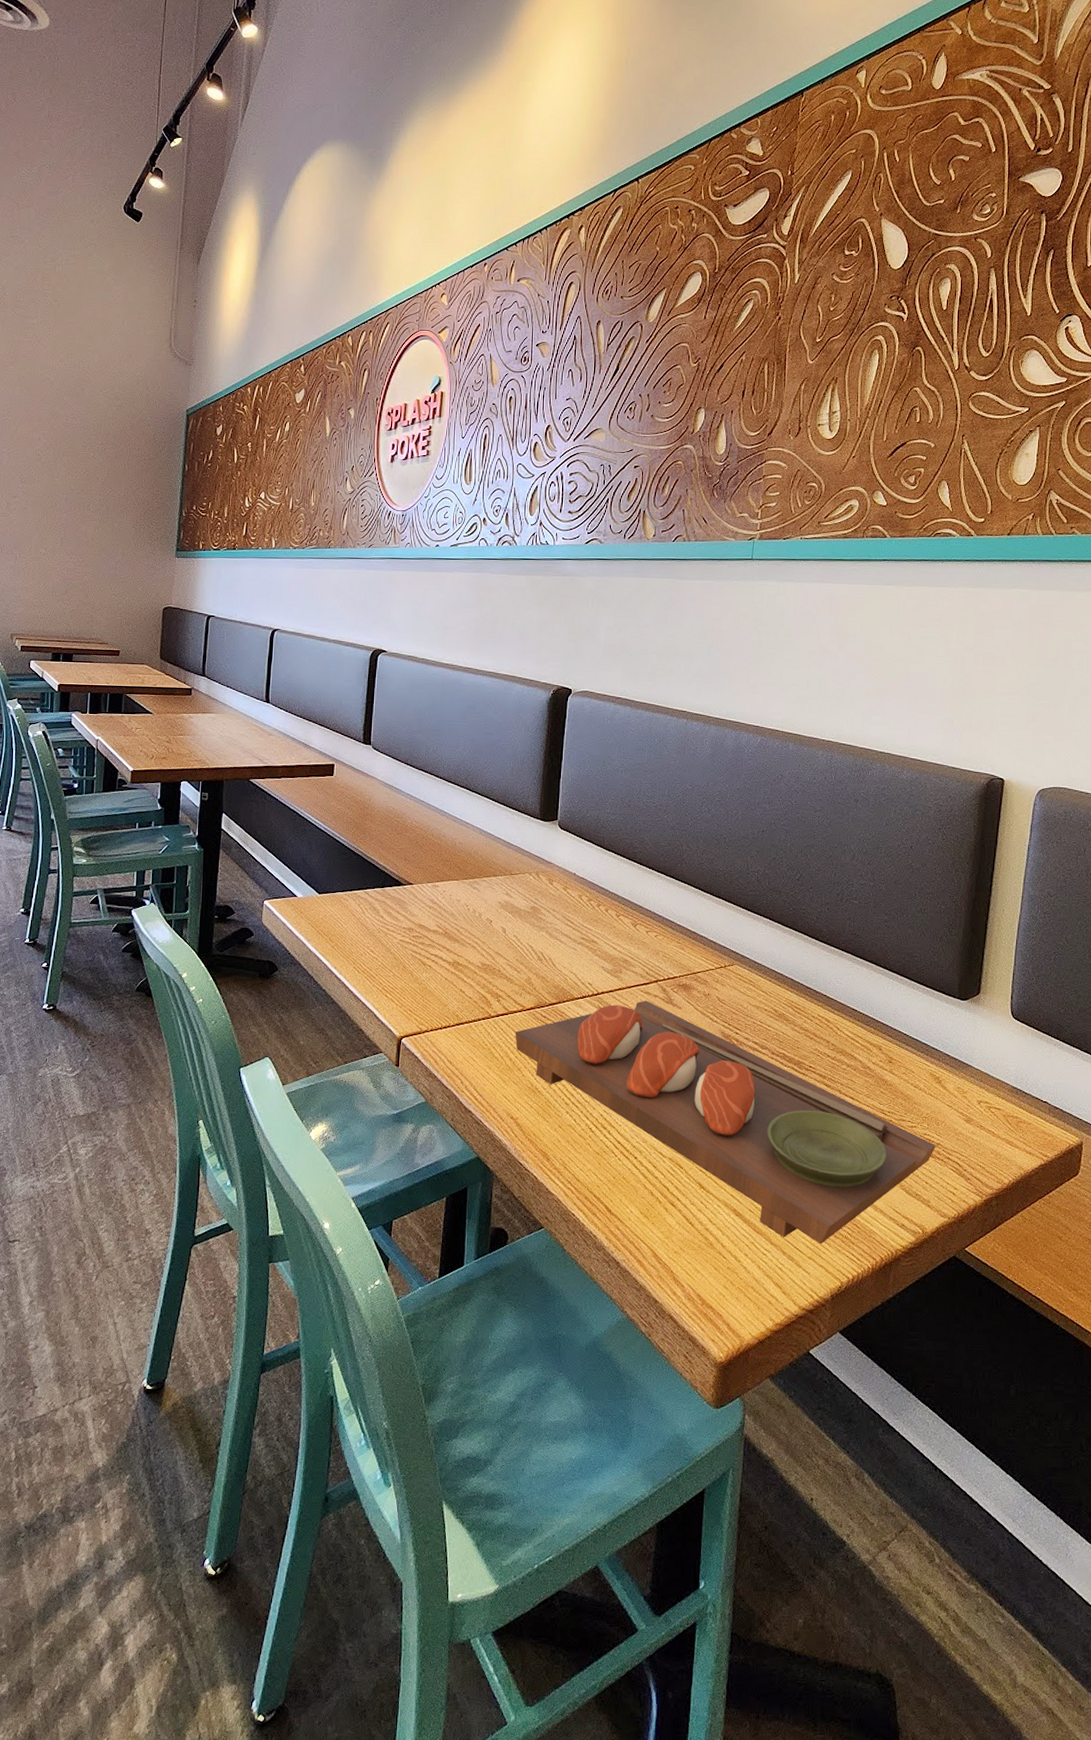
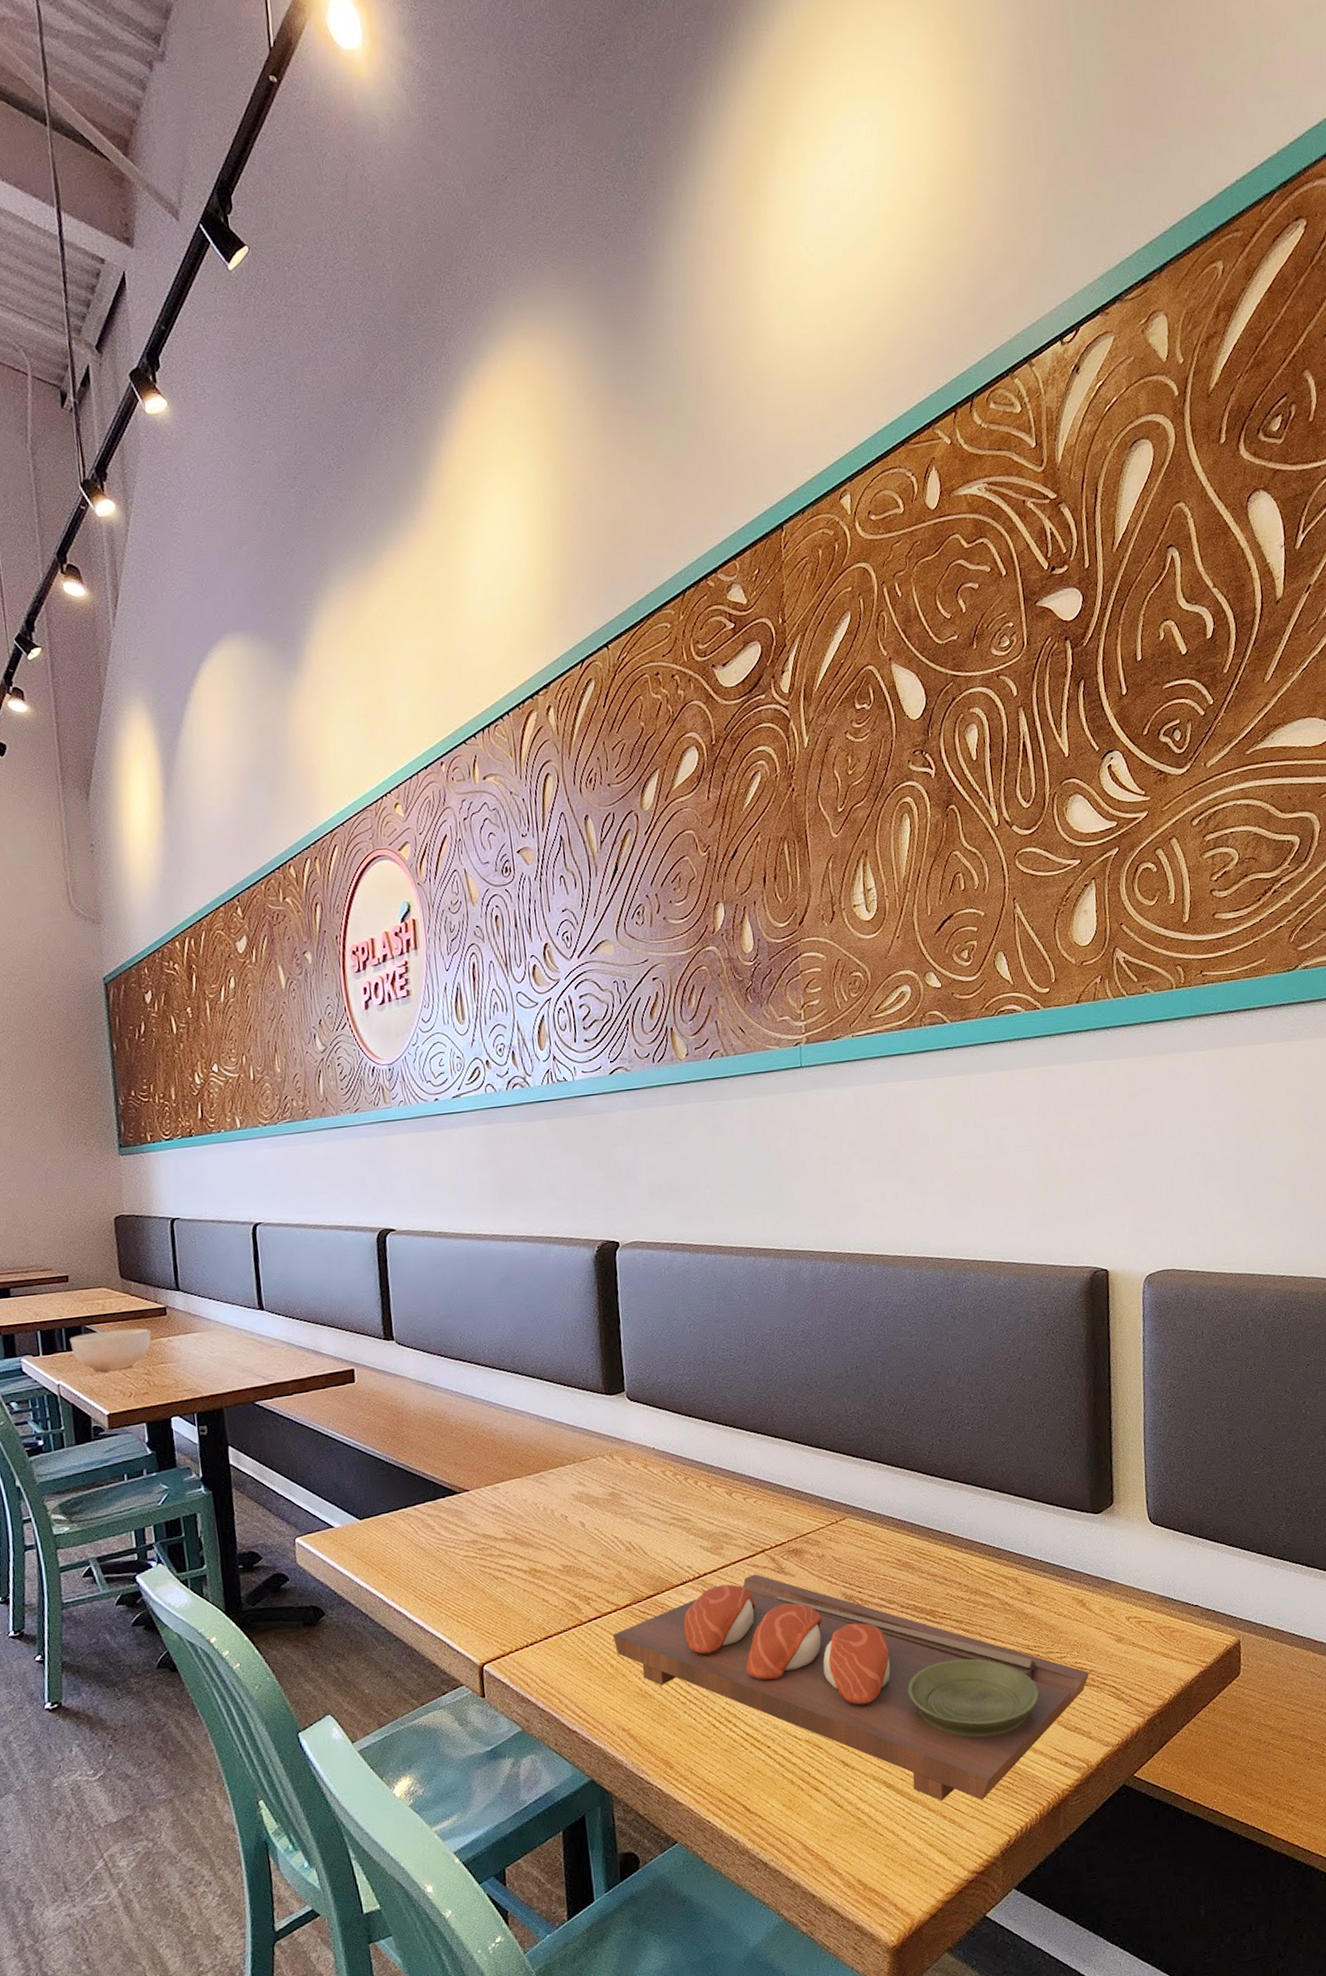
bowl: none [112,700,177,735] -> present [69,1328,151,1372]

